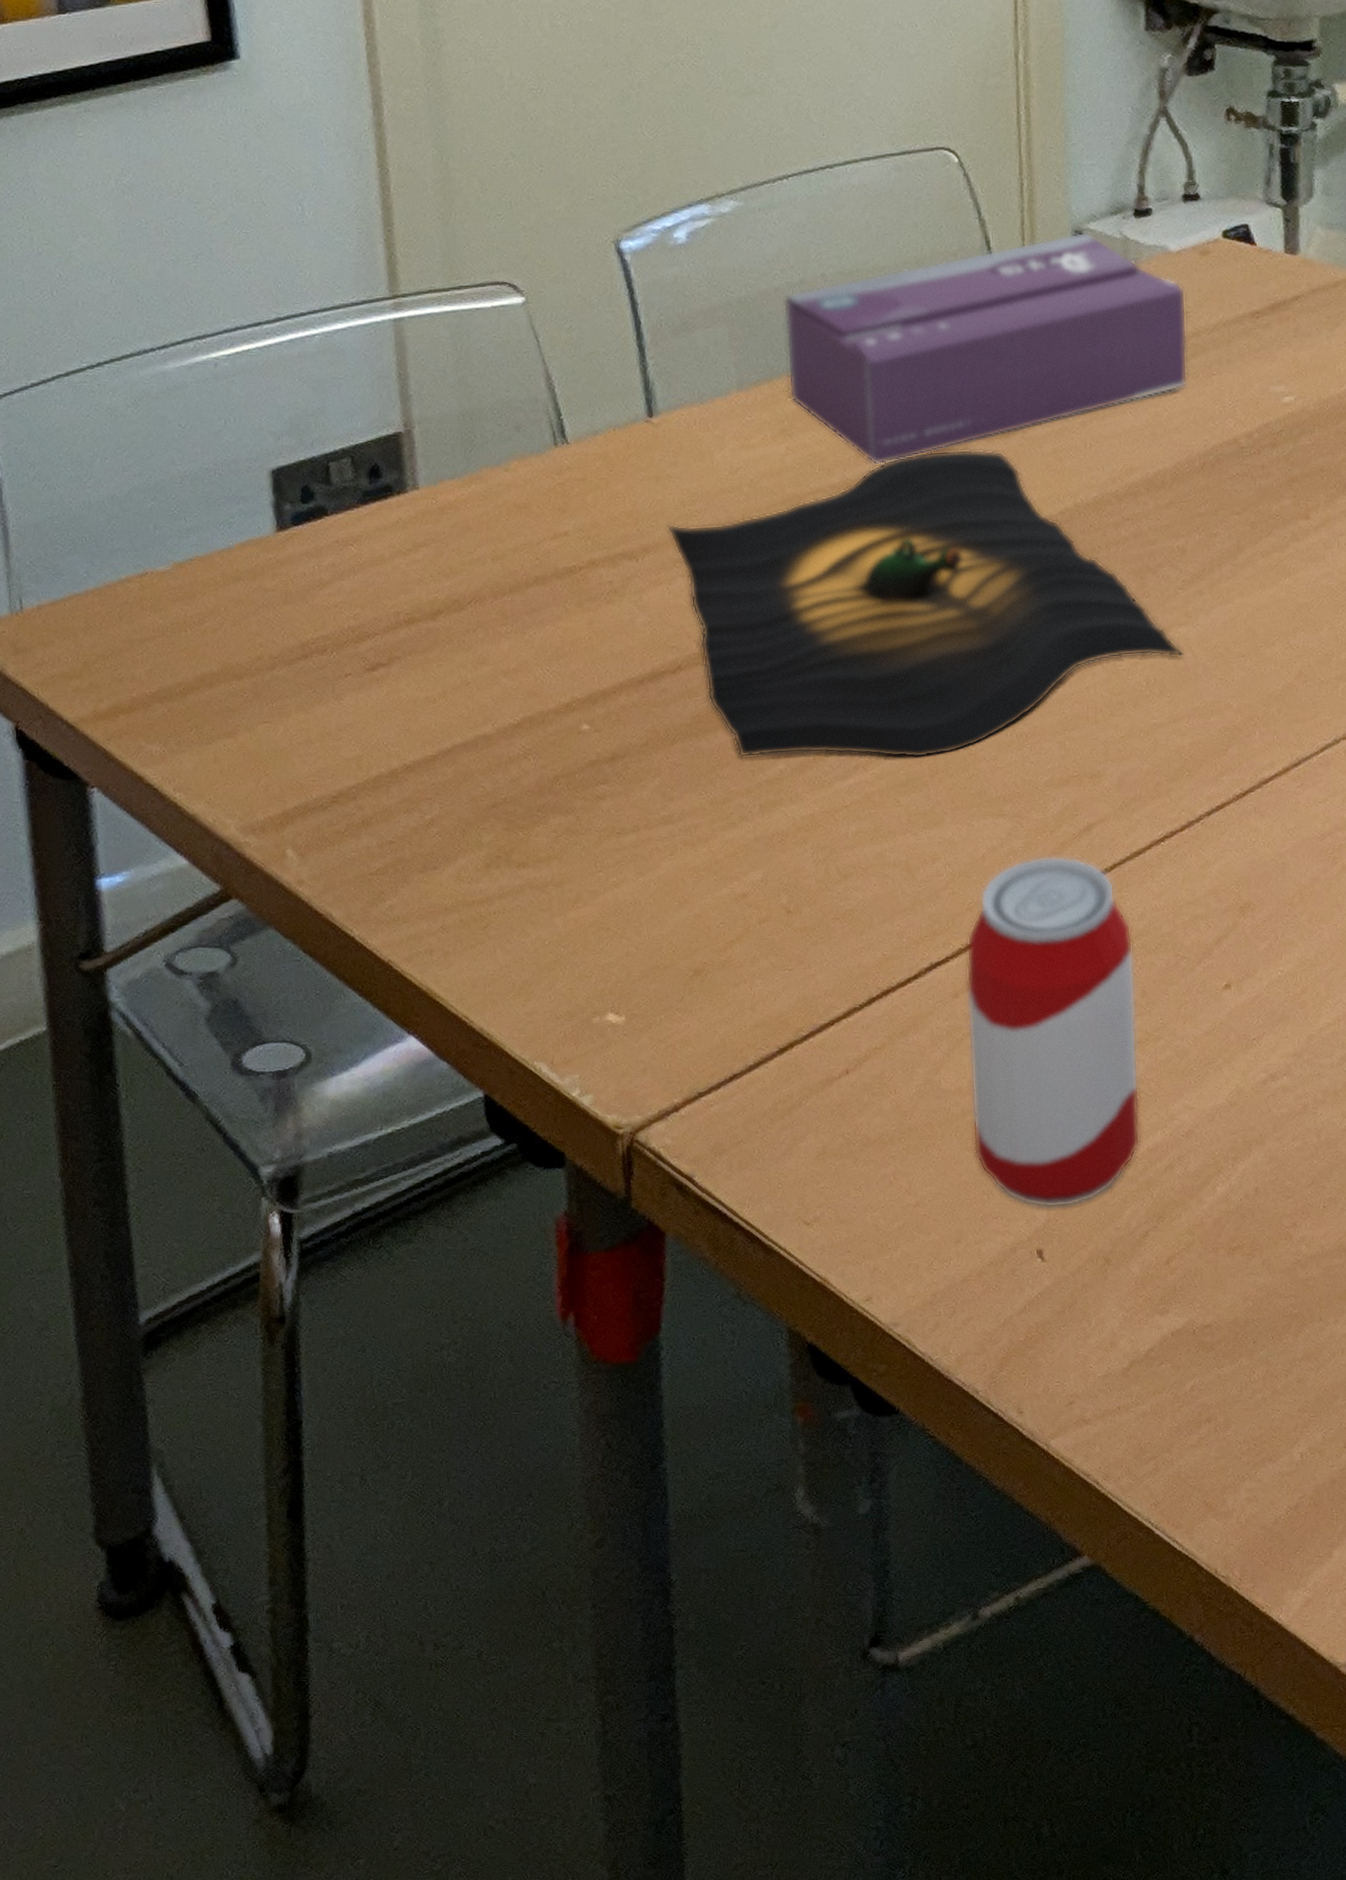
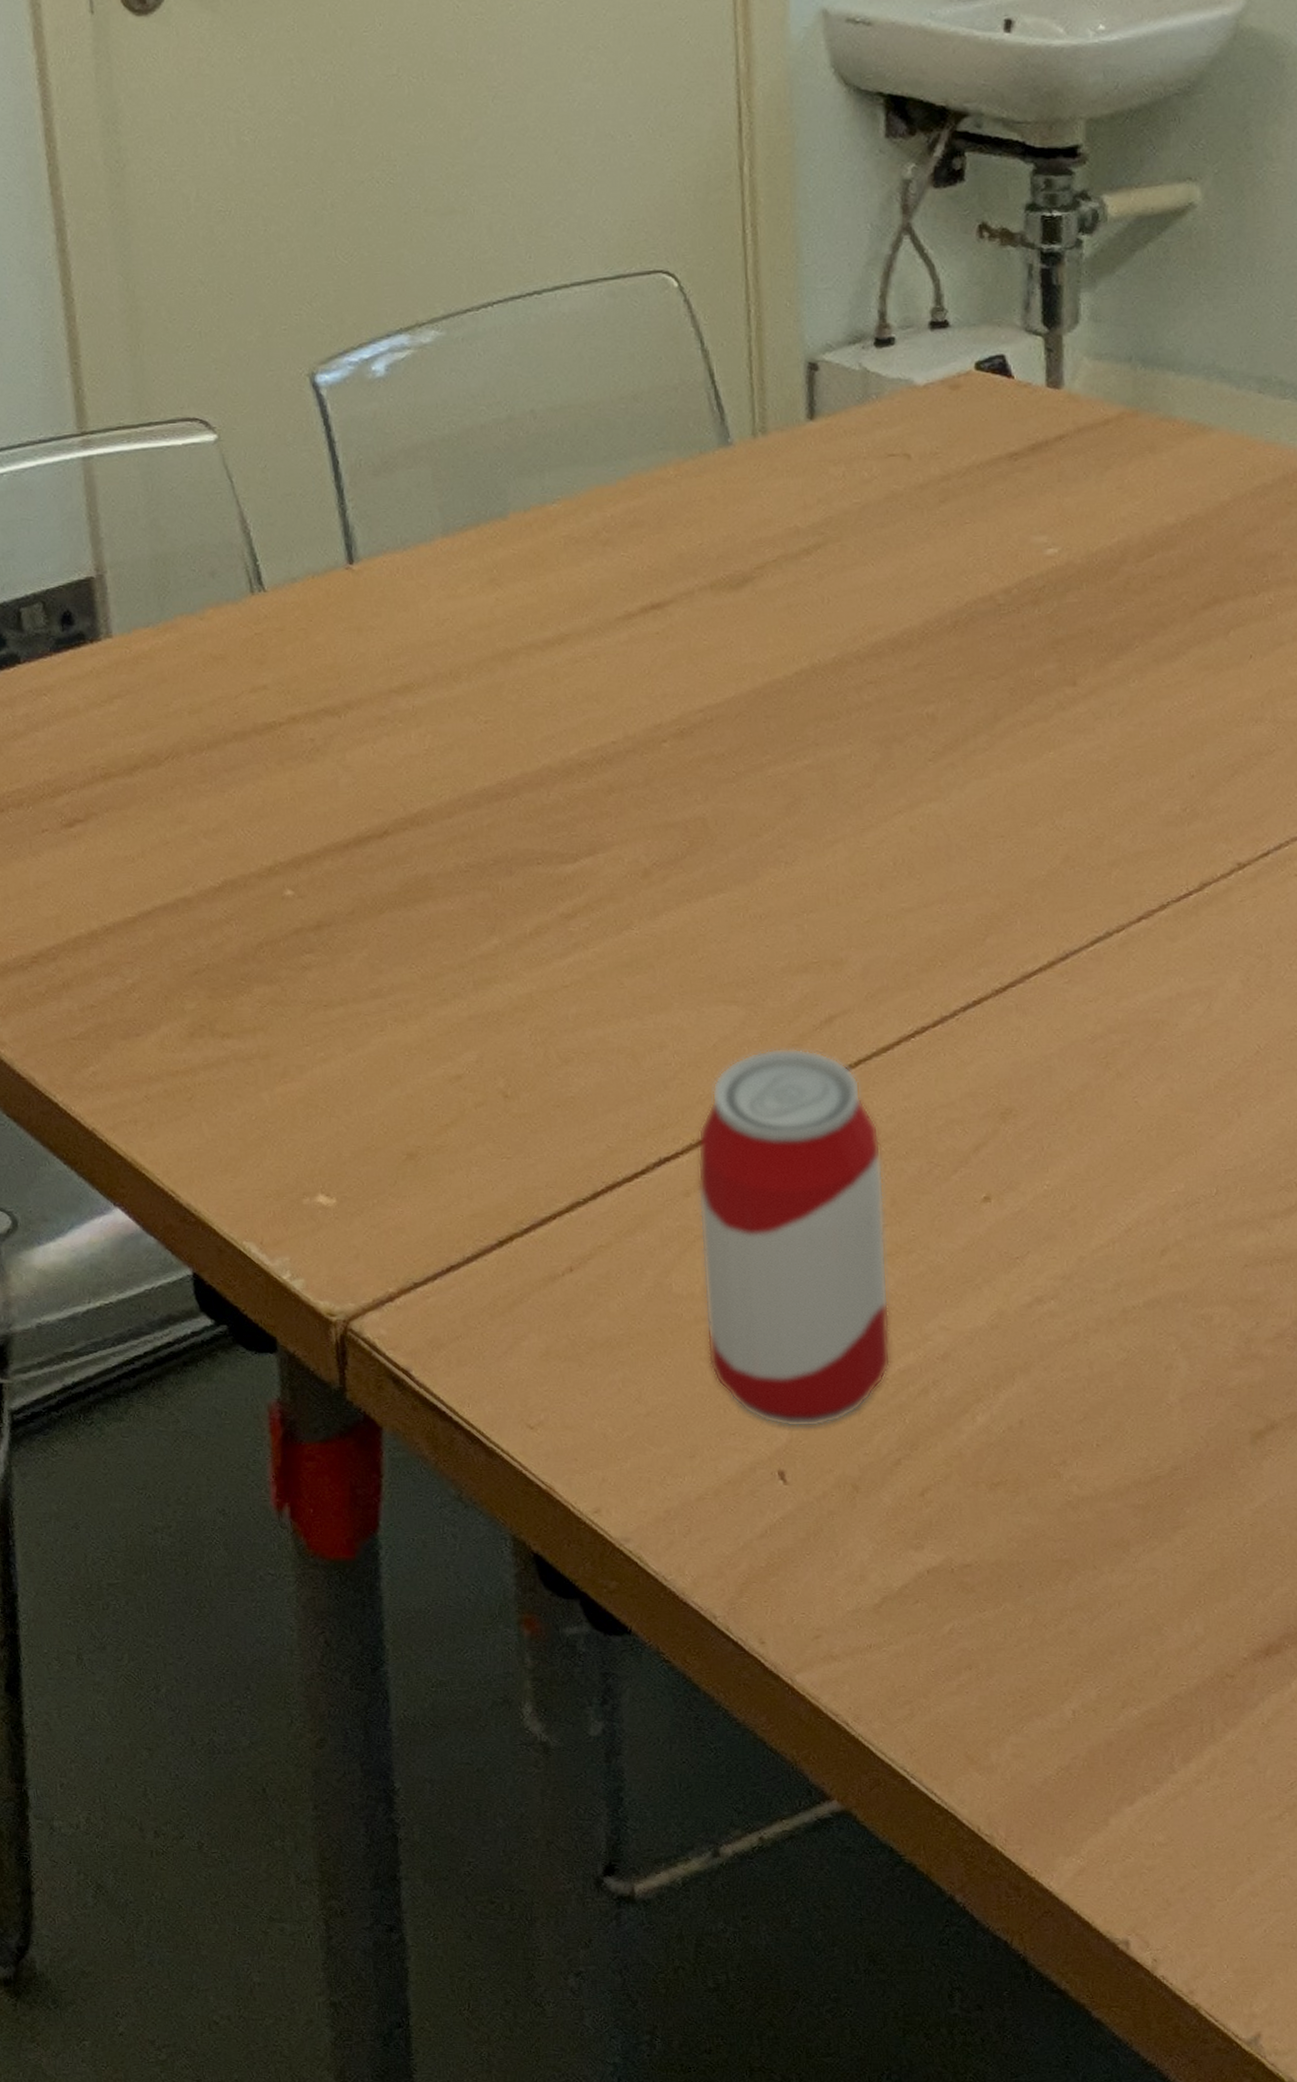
tequila: present [667,448,1184,759] -> none [370,602,936,938]
tissue box: present [783,231,1188,466] -> none [489,363,937,620]

